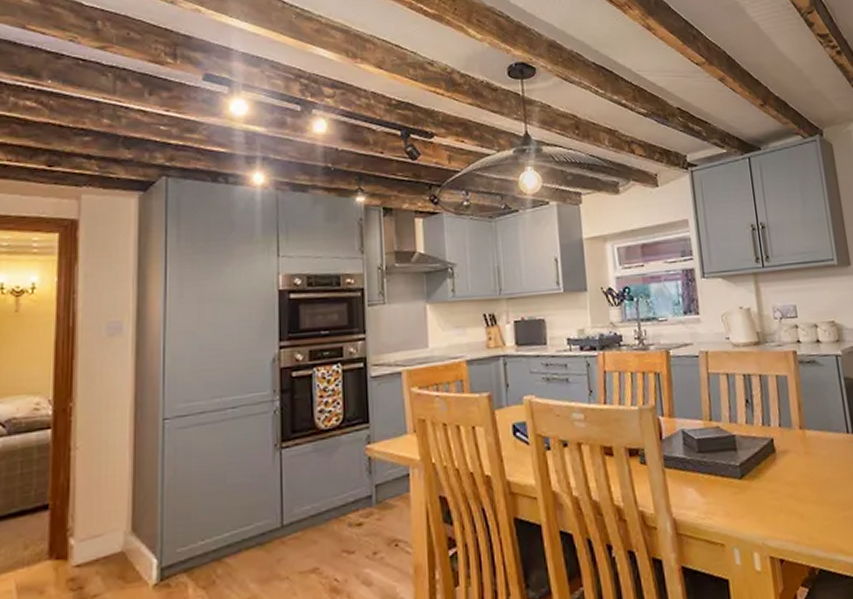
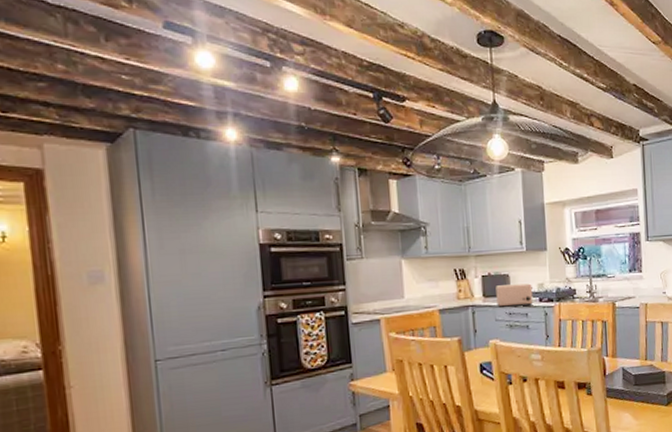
toaster: none [530,329,573,359] -> present [496,283,534,309]

